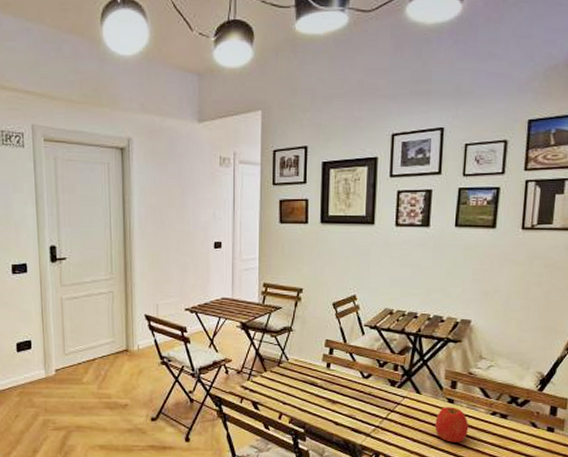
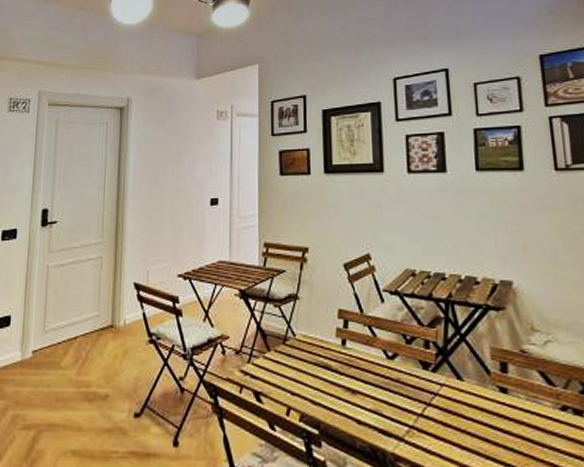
apple: present [435,407,469,442] -> none [487,399,534,451]

